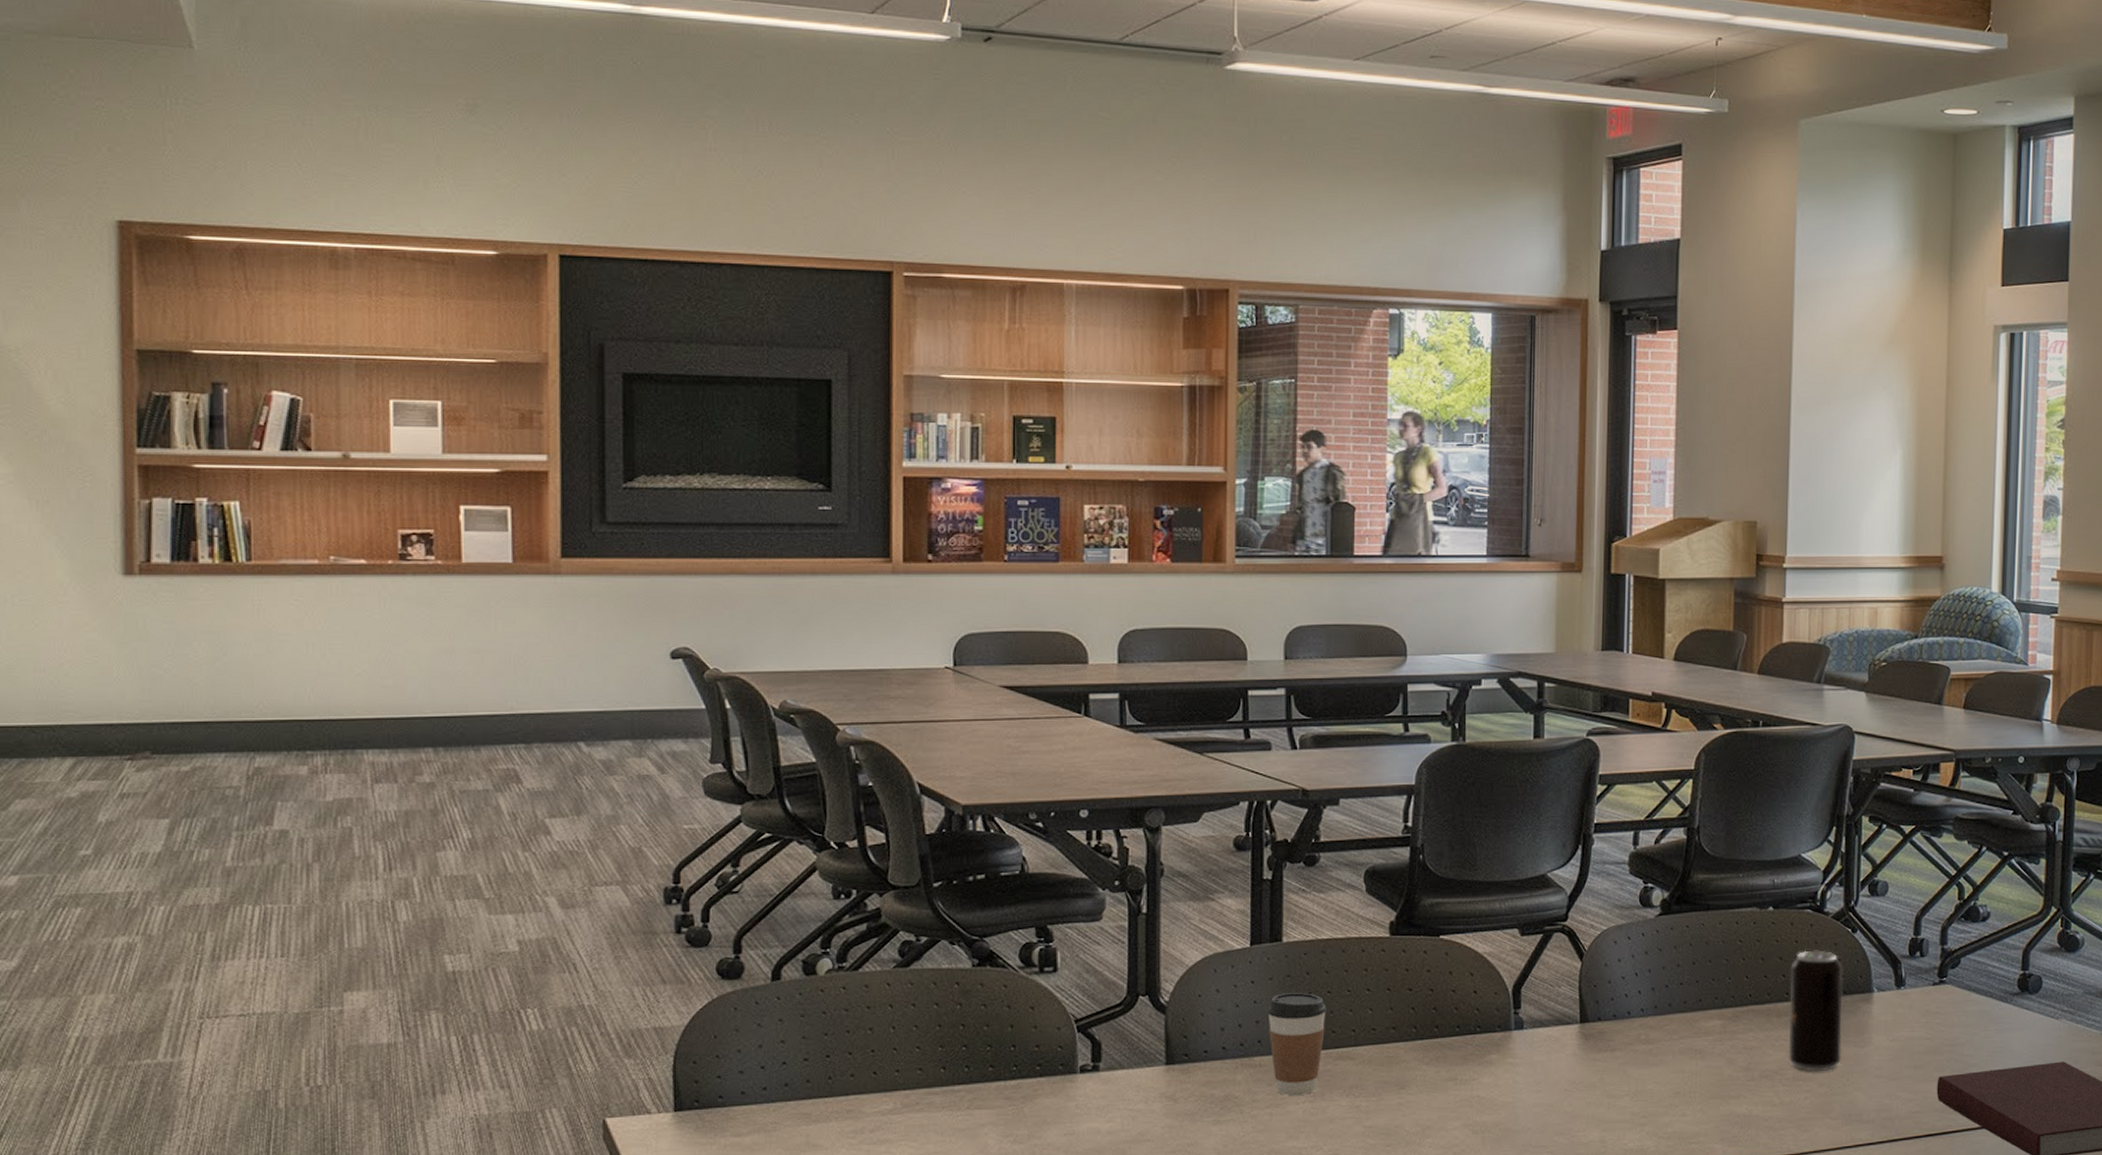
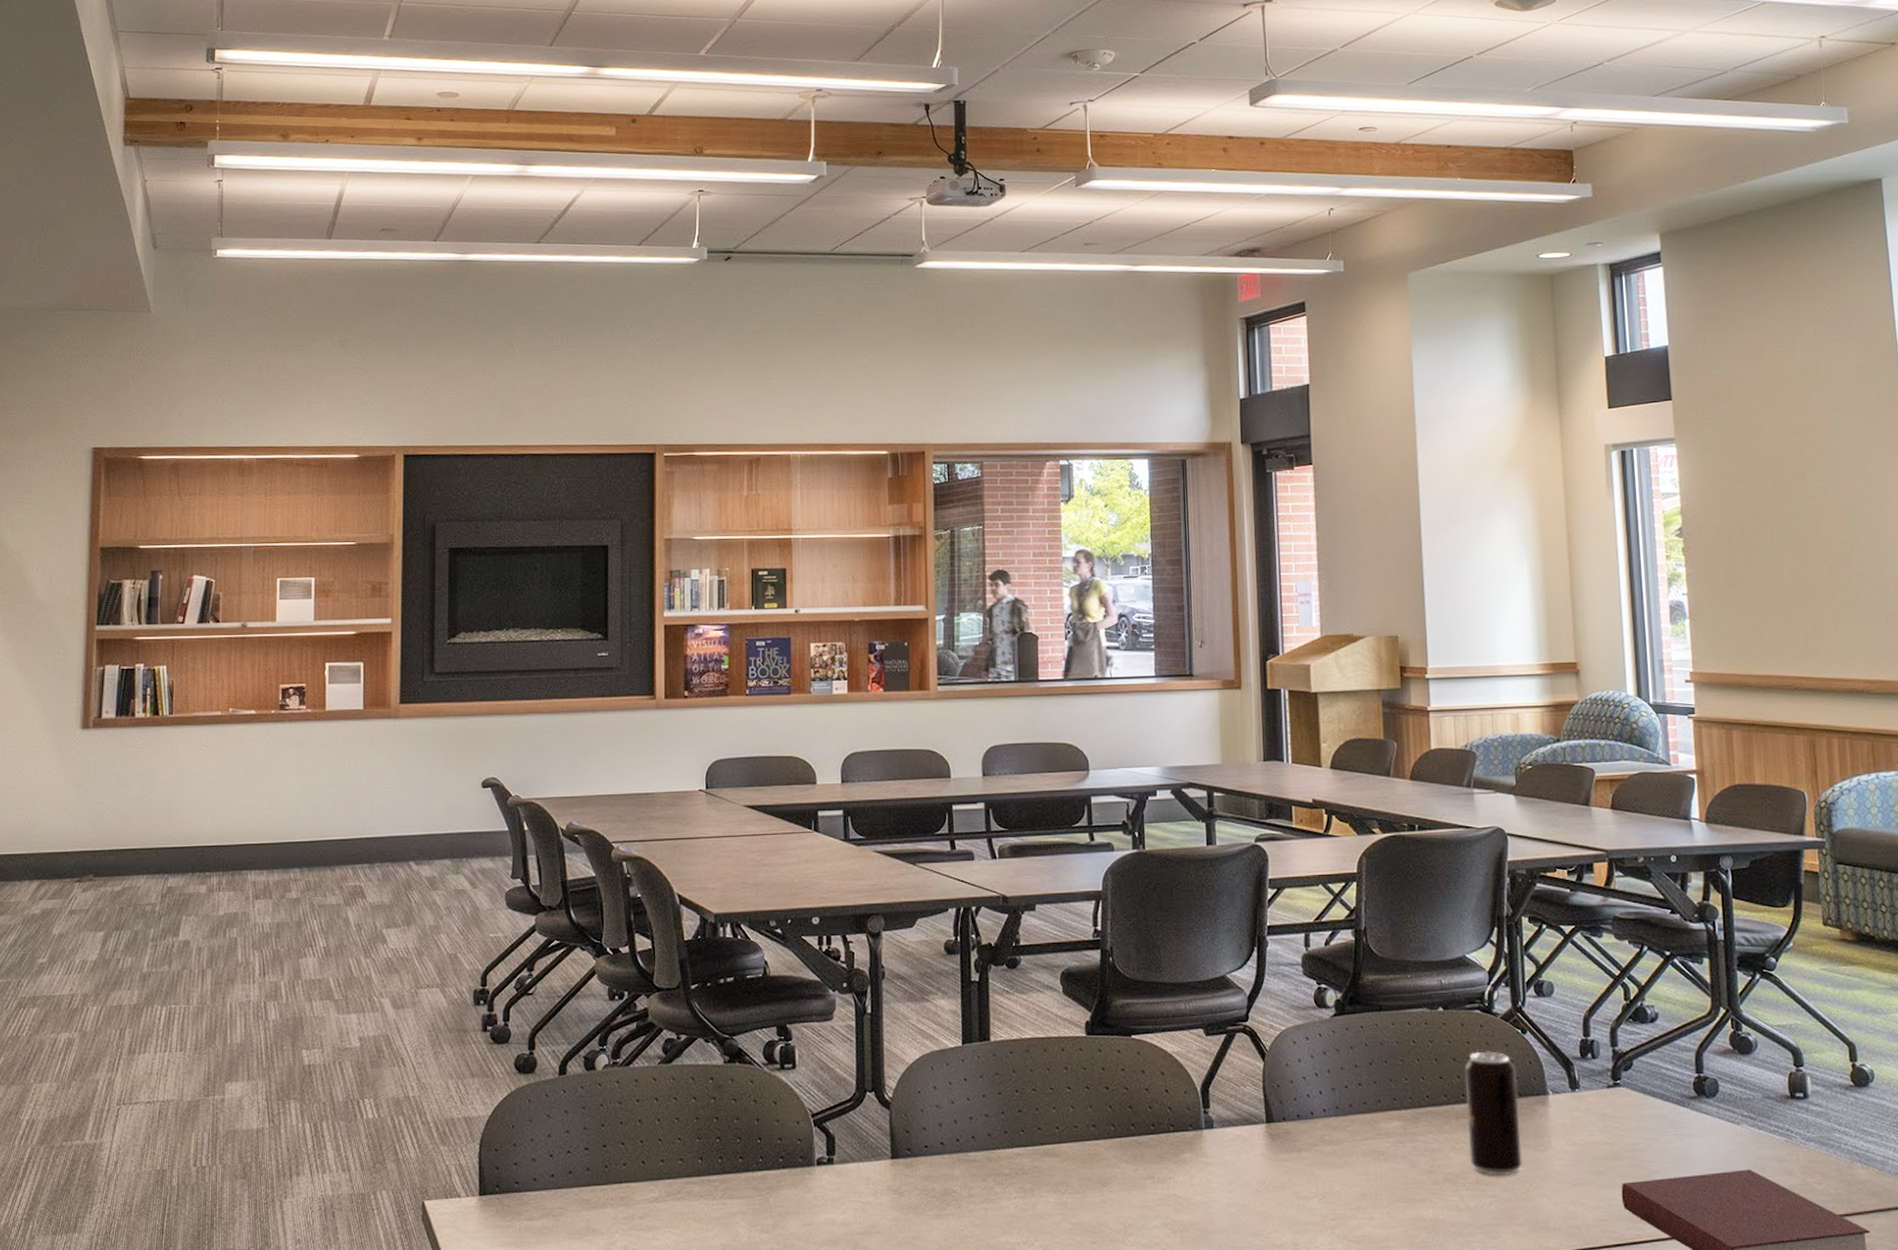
coffee cup: present [1268,993,1326,1096] -> none [979,1090,1032,1192]

